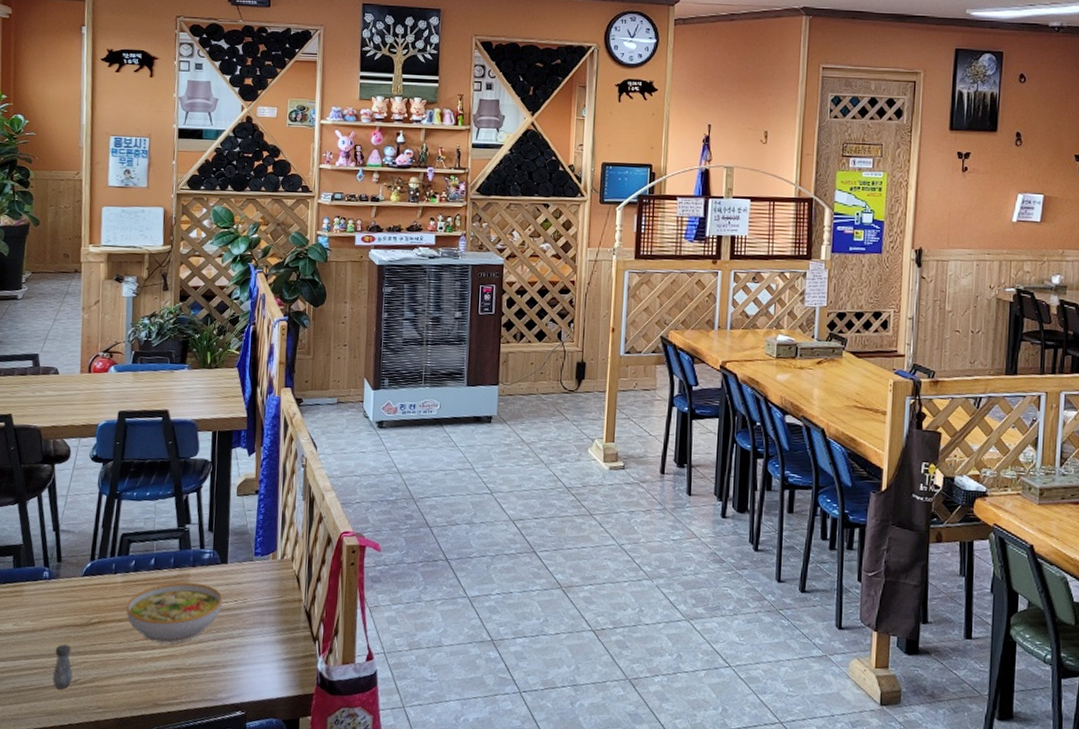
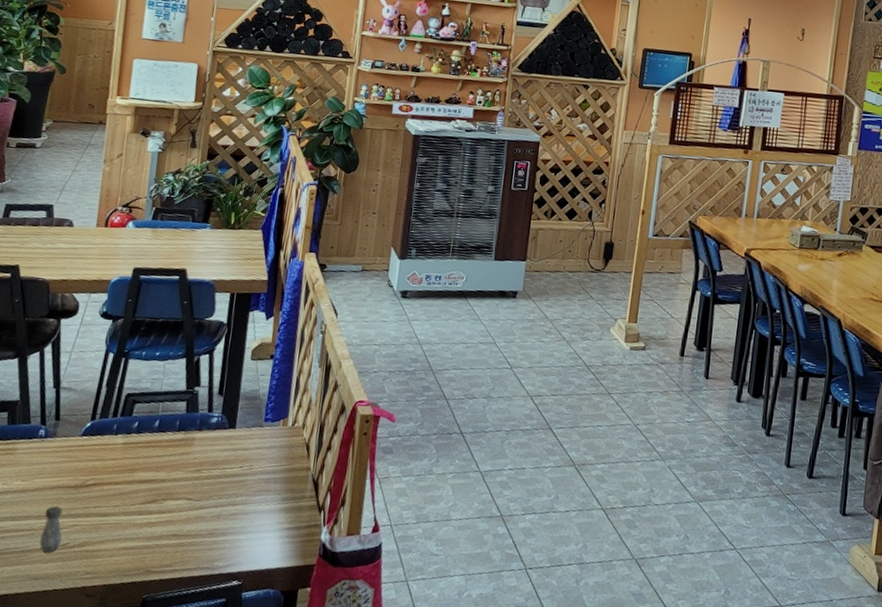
bowl: present [126,582,223,644] -> none [125,446,228,509]

